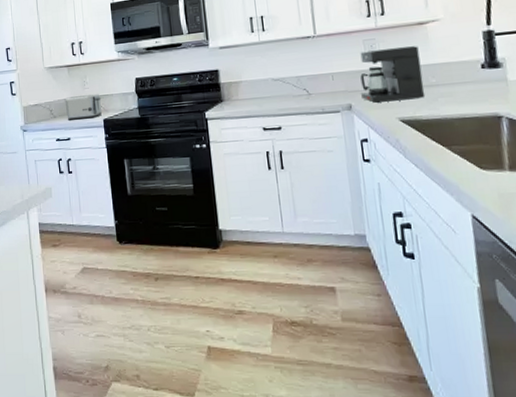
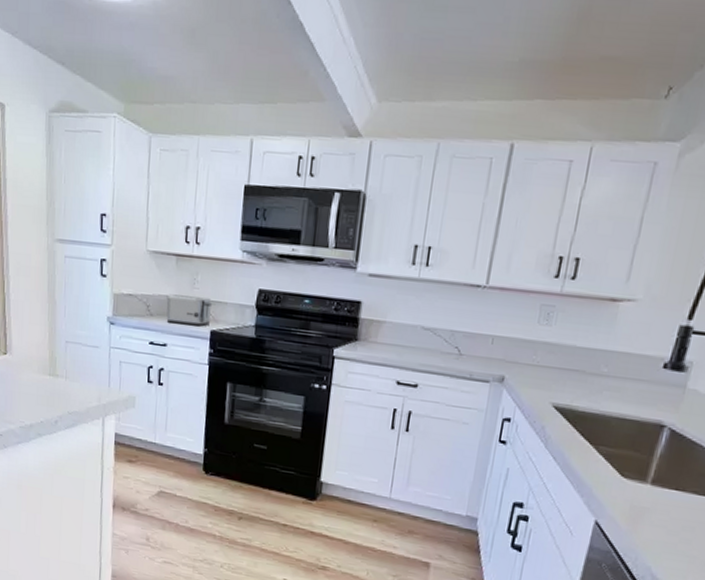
coffee maker: present [360,46,426,103] -> none [518,318,601,387]

